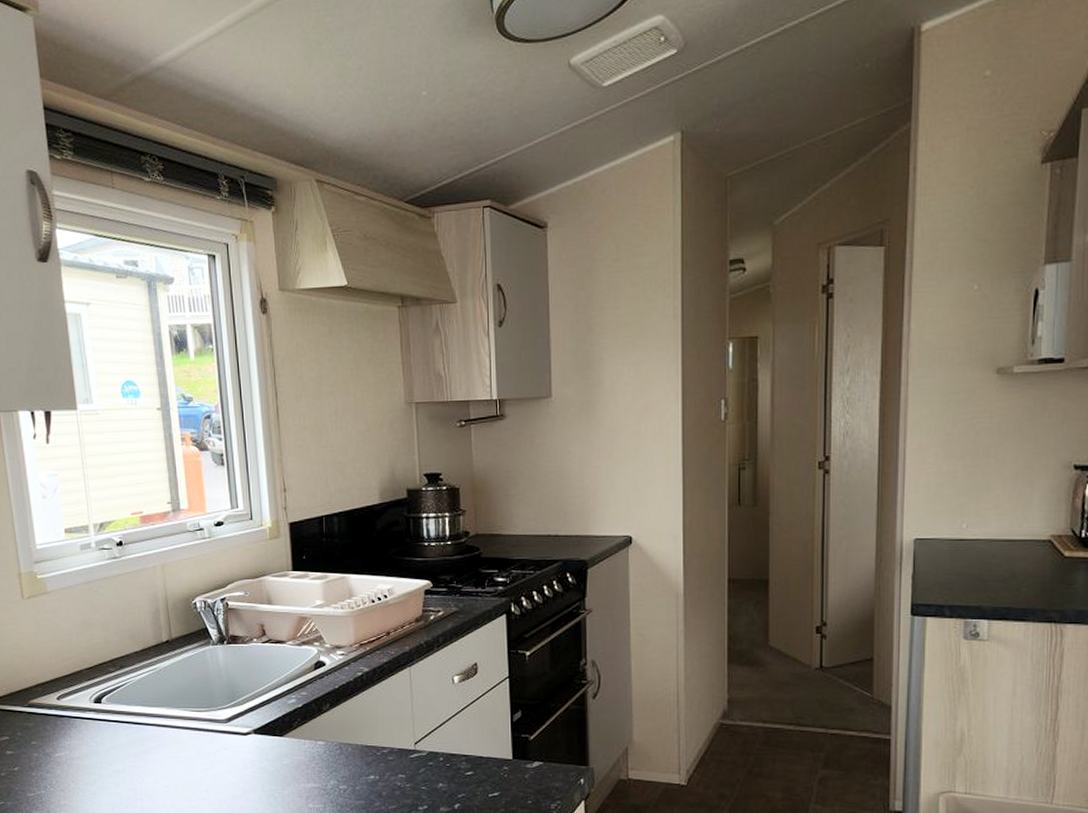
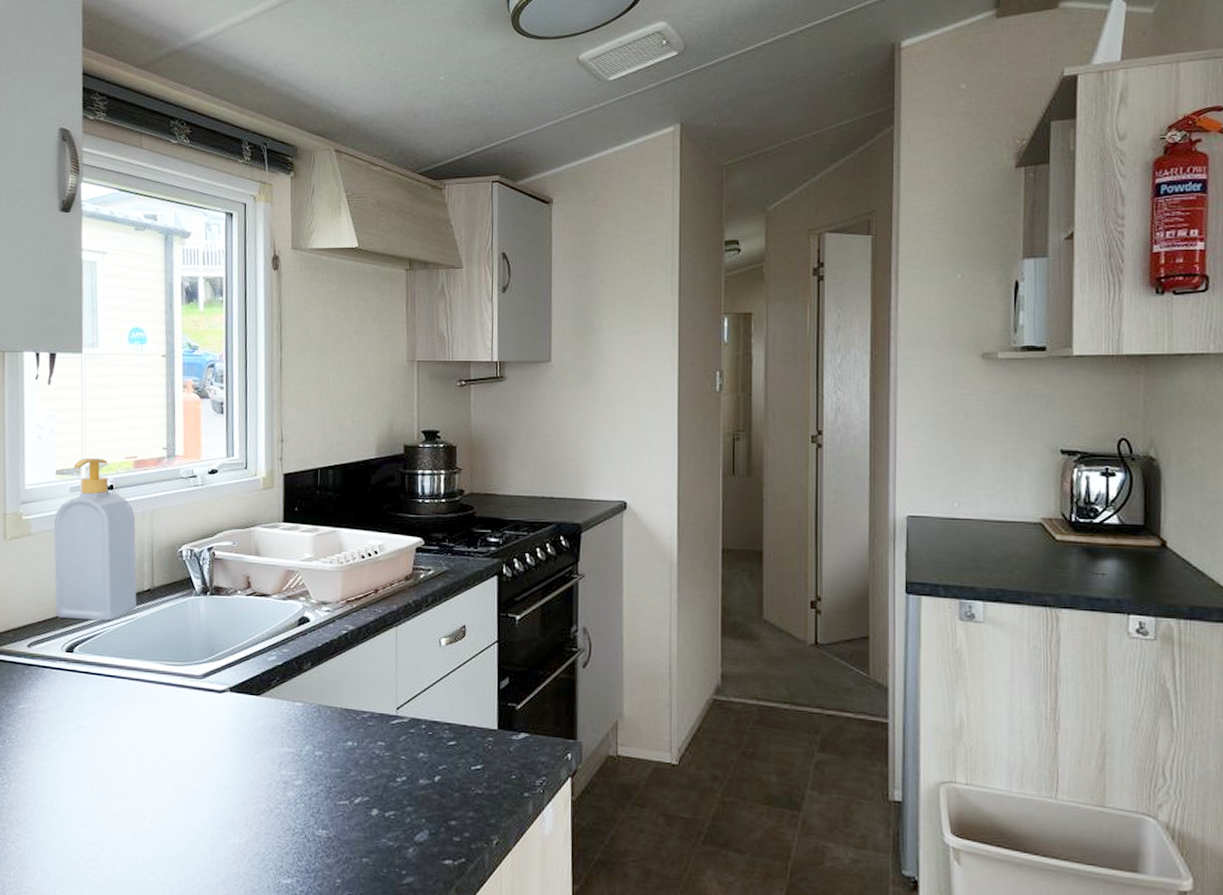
soap bottle: none [68,515,157,672] -> present [54,457,137,621]

